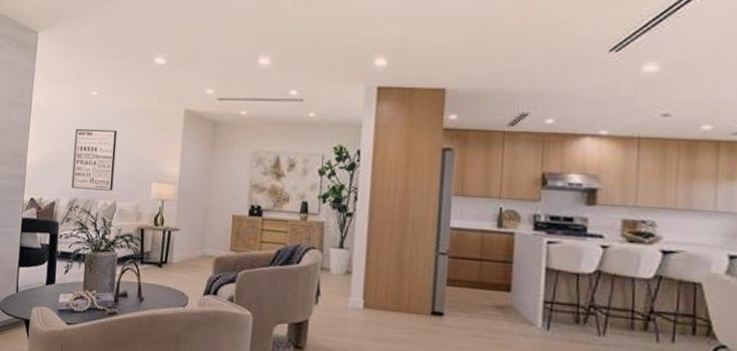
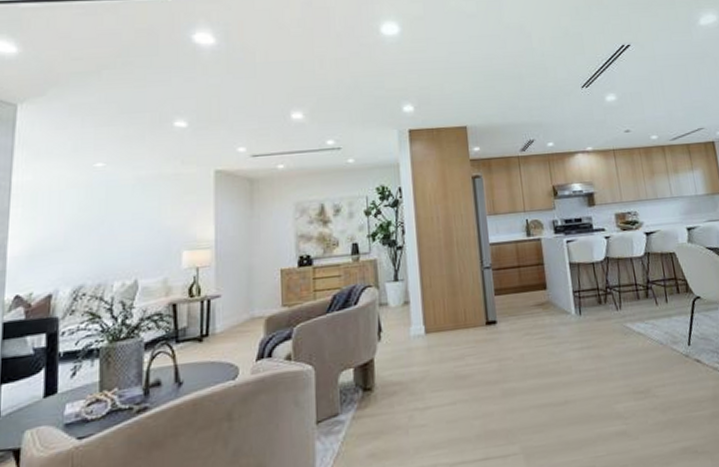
wall art: present [71,128,117,191] -> none [74,201,133,274]

